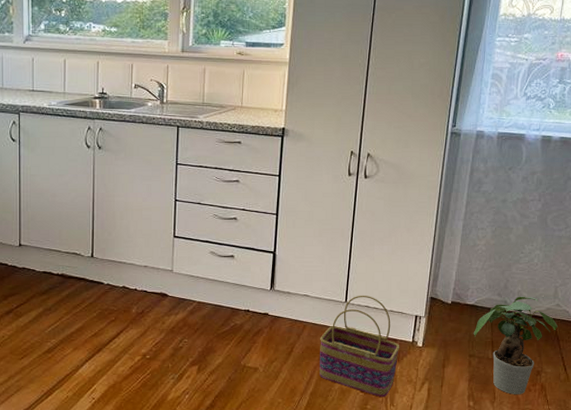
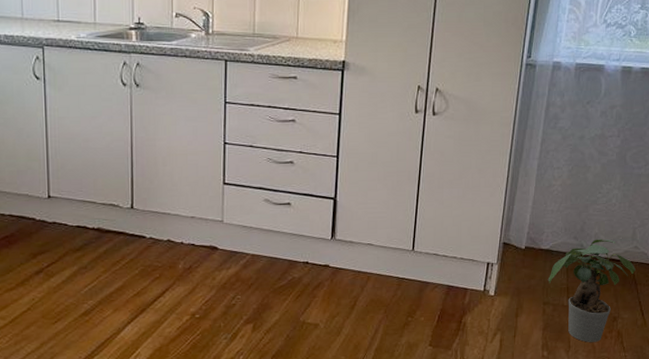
basket: present [320,295,400,397] -> none [385,242,471,350]

